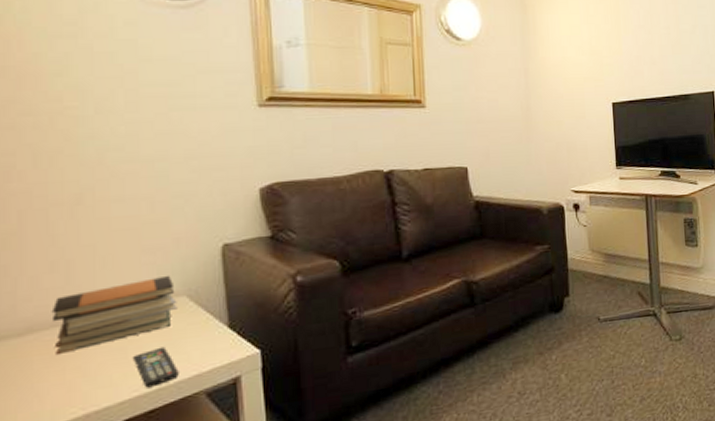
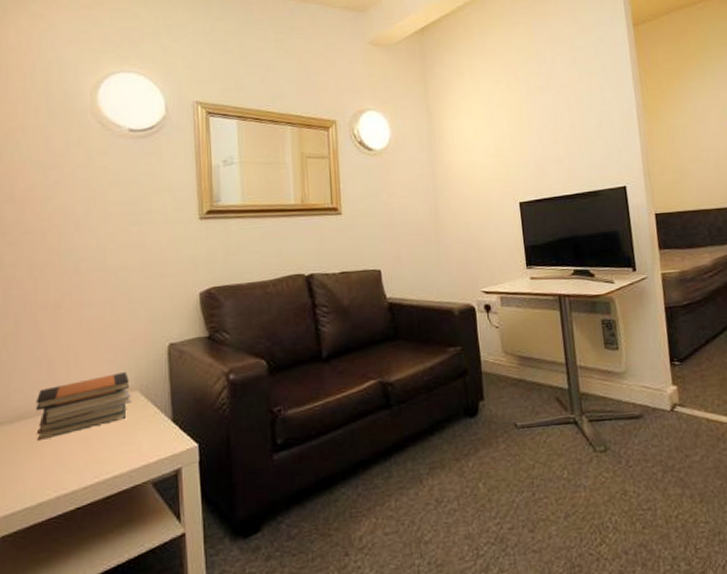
remote control: present [132,346,179,388] -> none [94,437,131,475]

